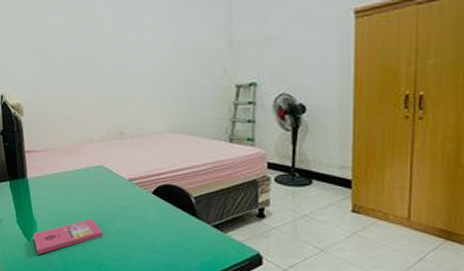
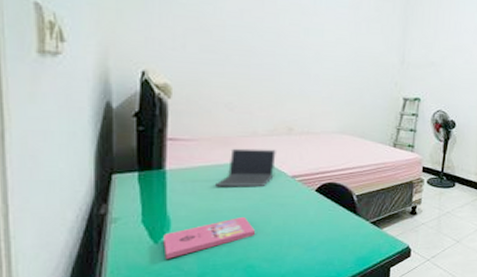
laptop computer: none [65,154,113,192] -> present [215,148,276,187]

